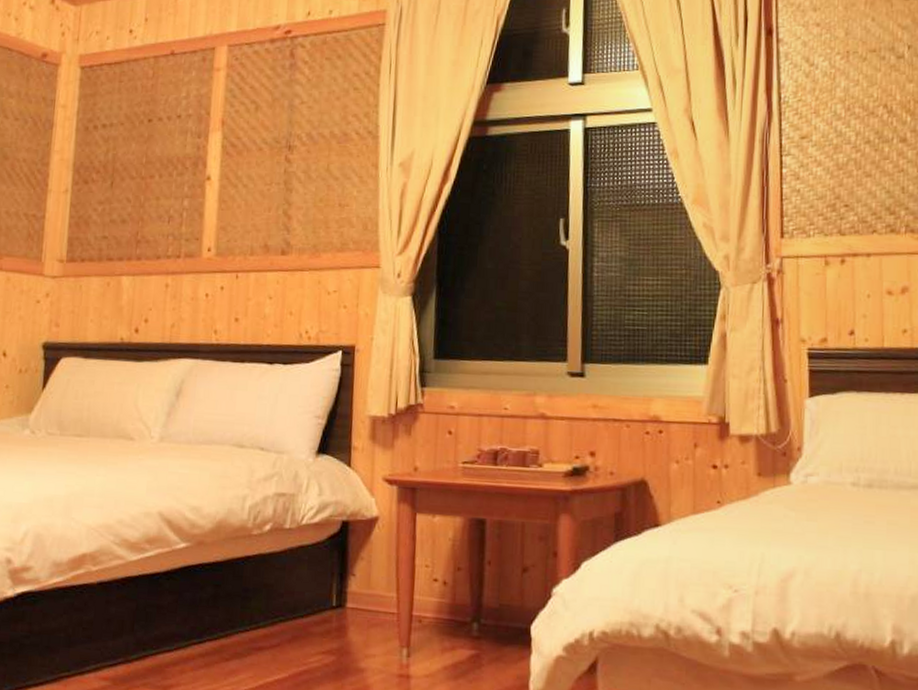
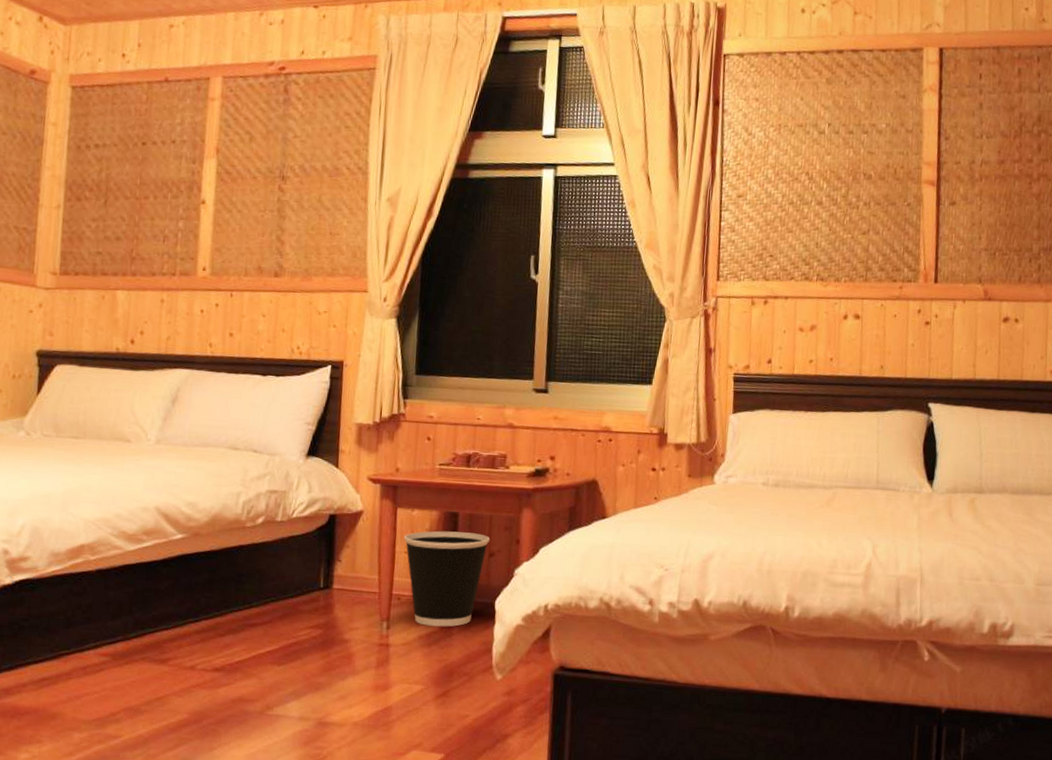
wastebasket: none [424,540,523,657] -> present [403,530,490,627]

